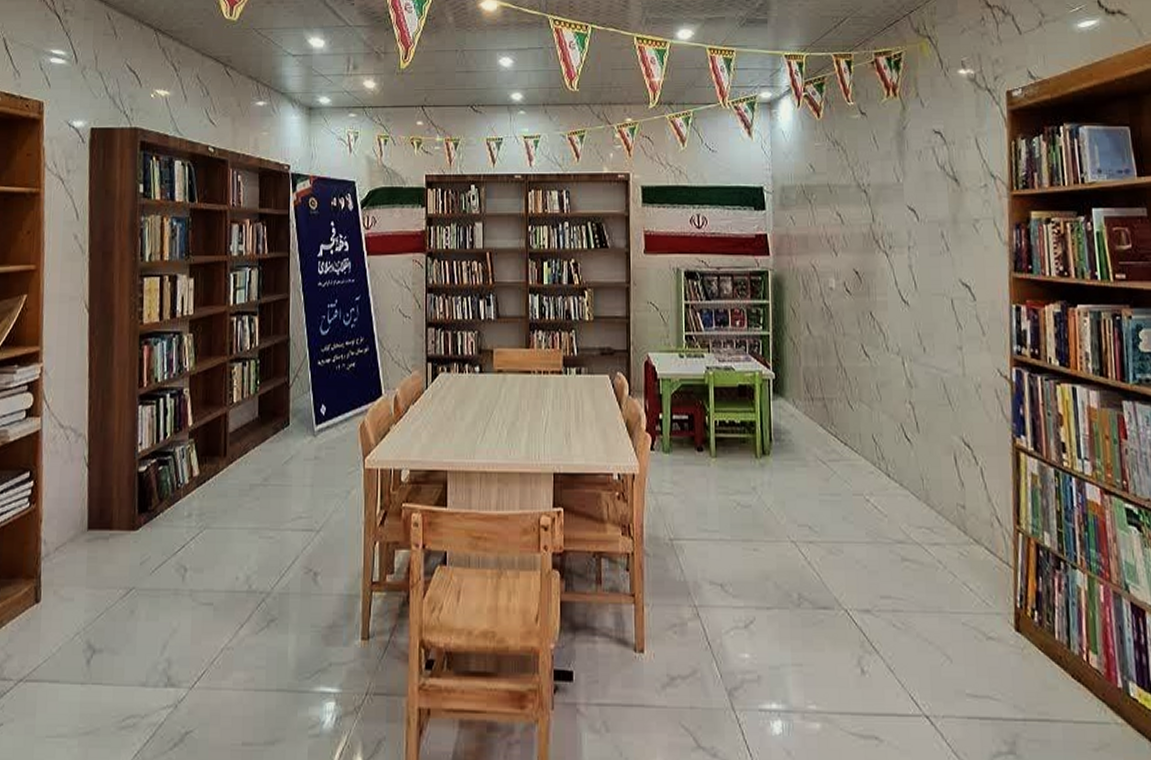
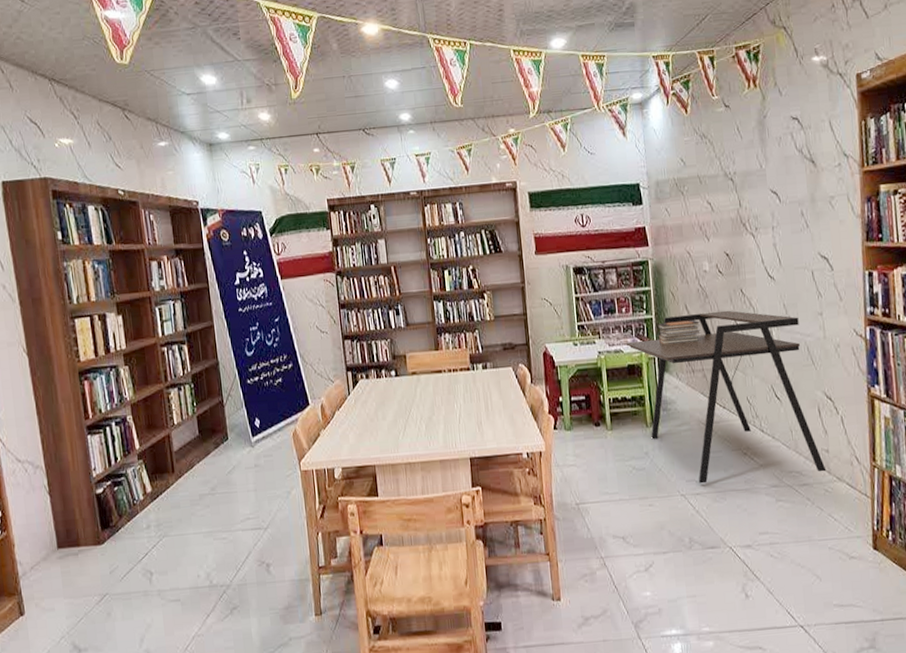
desk: none [739,334,962,531] -> present [627,310,827,484]
book stack: none [774,341,823,366] -> present [657,319,701,345]

